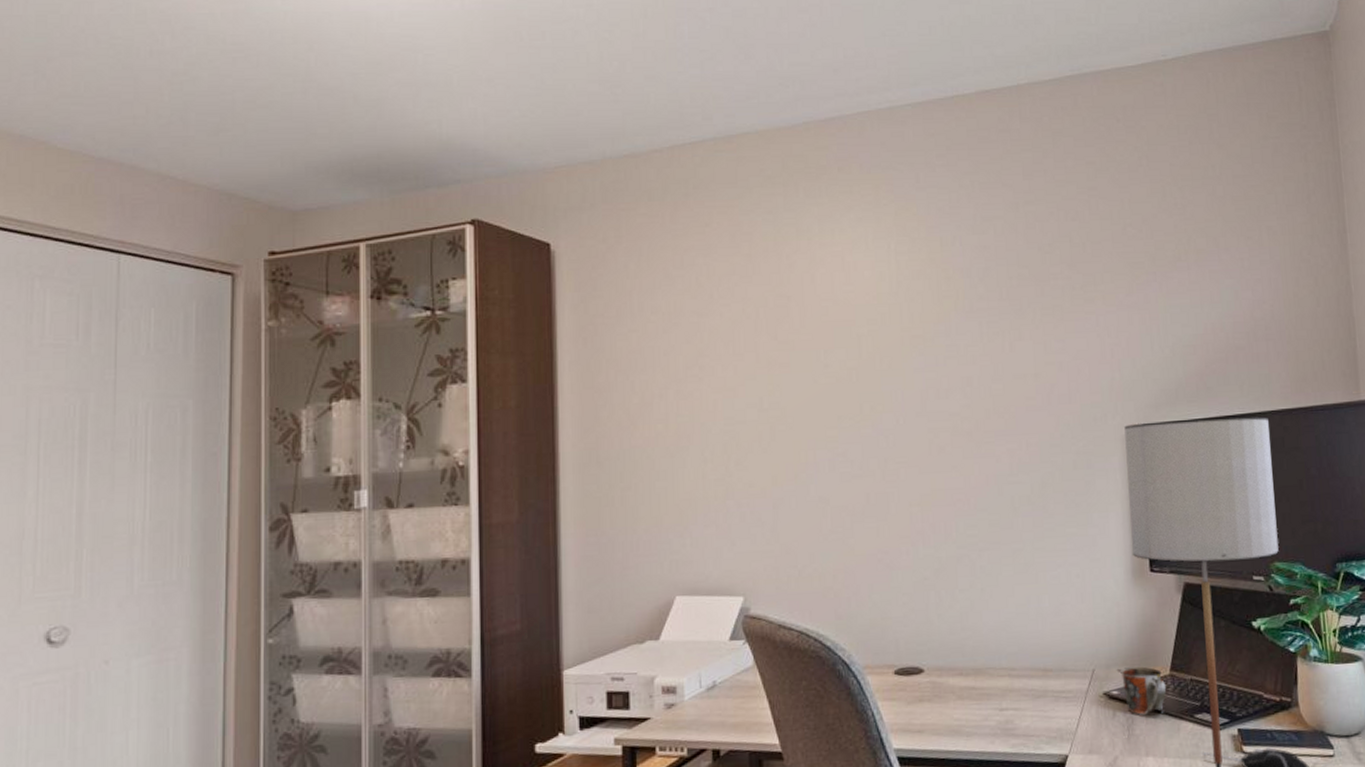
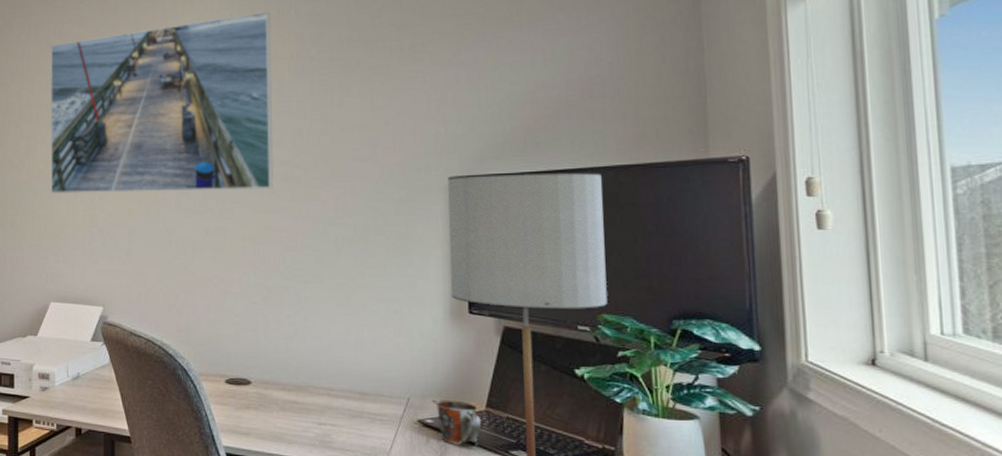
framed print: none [668,243,942,462] -> present [50,11,274,195]

